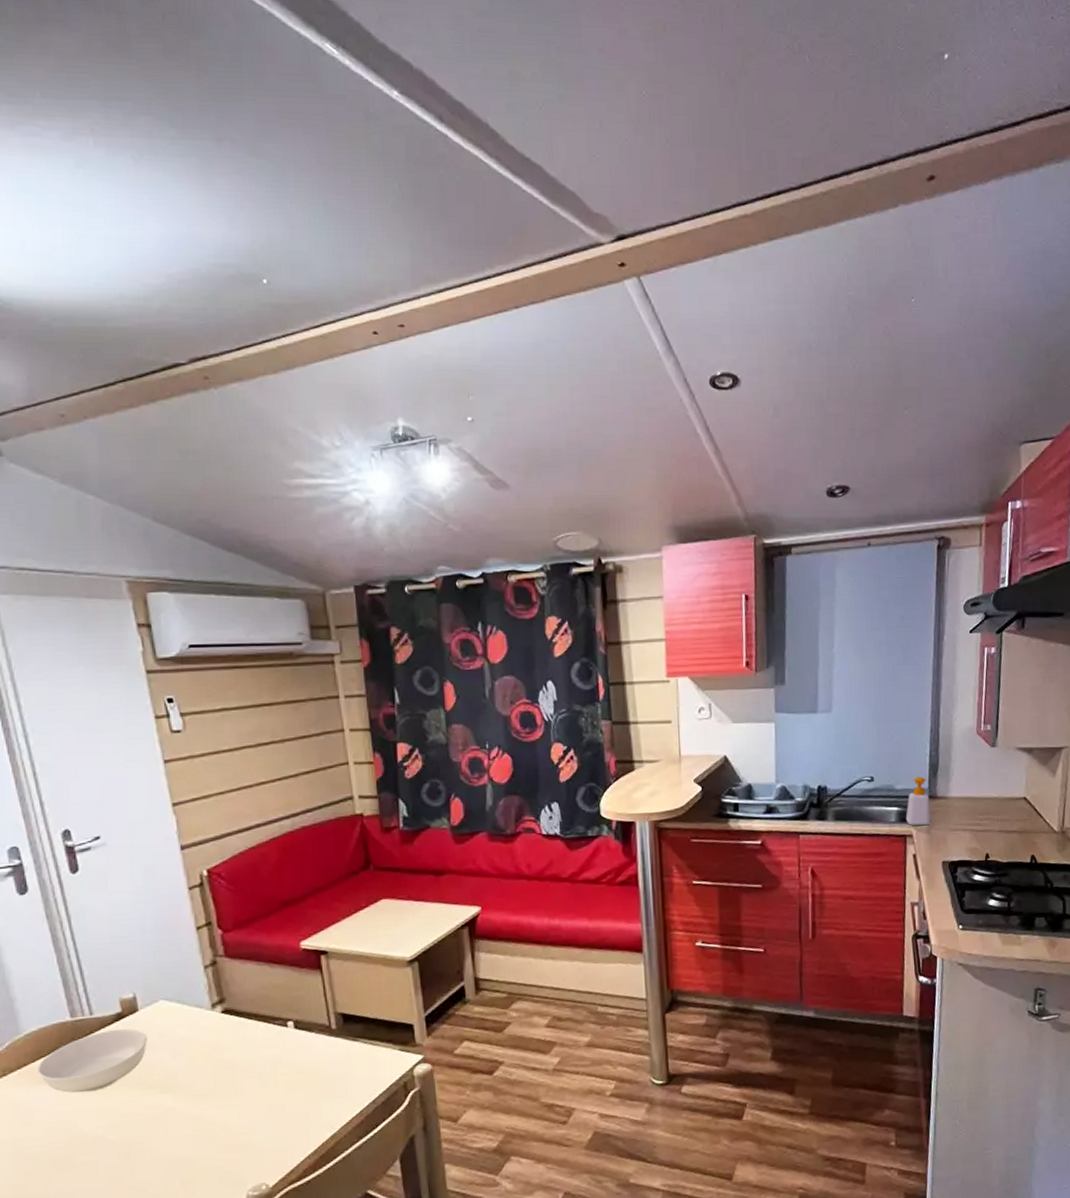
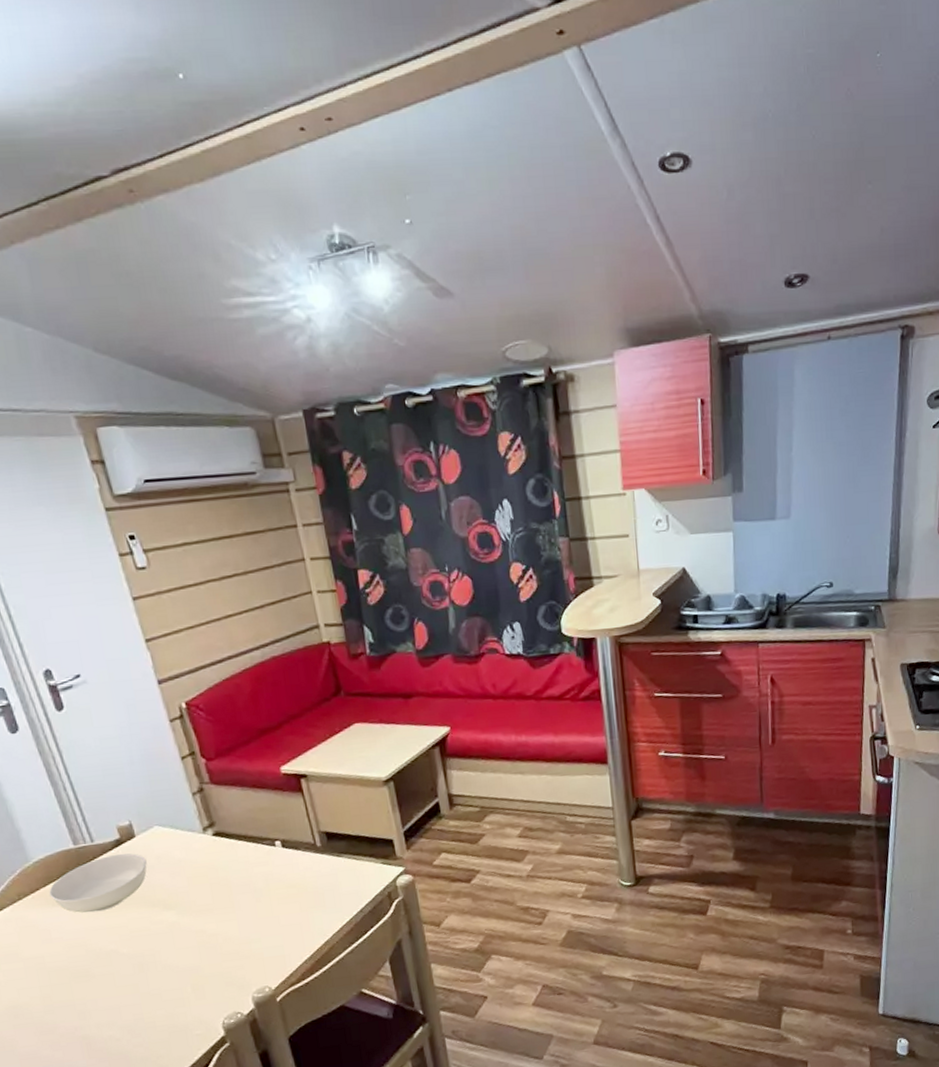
soap bottle: present [905,777,931,826] -> none [864,580,890,630]

